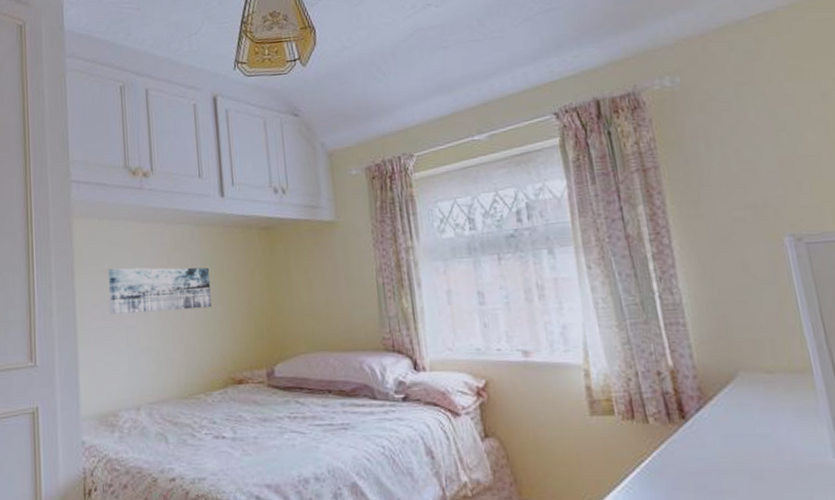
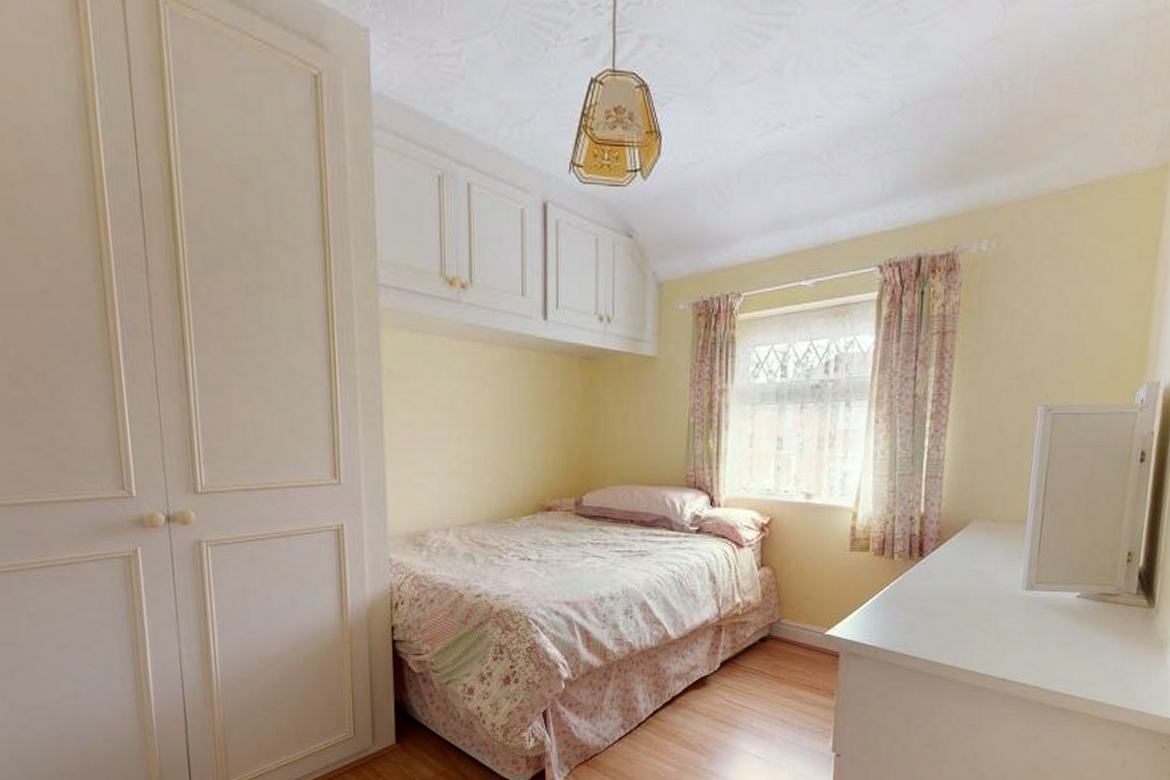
wall art: present [107,267,212,314] -> none [418,387,527,436]

